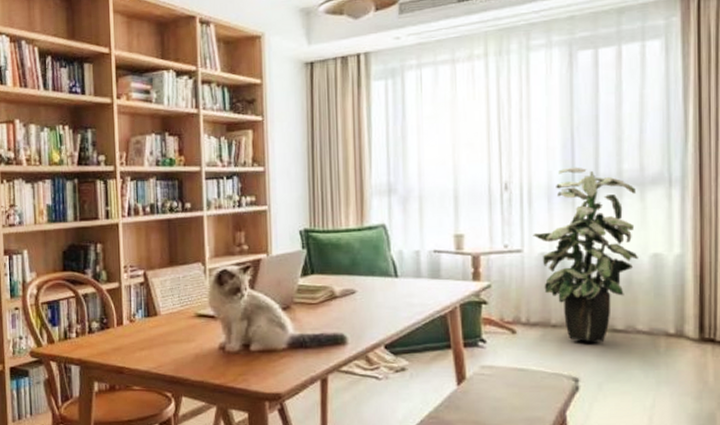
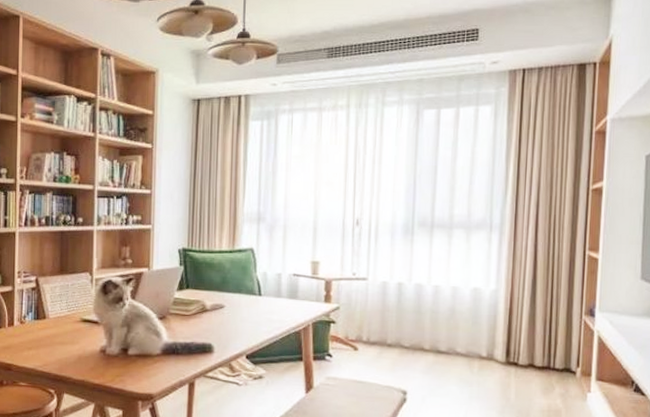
indoor plant: present [533,167,638,342] -> none [377,209,463,361]

